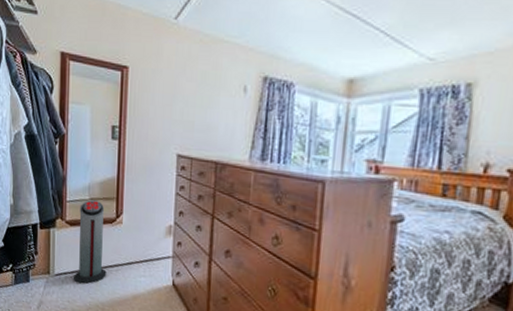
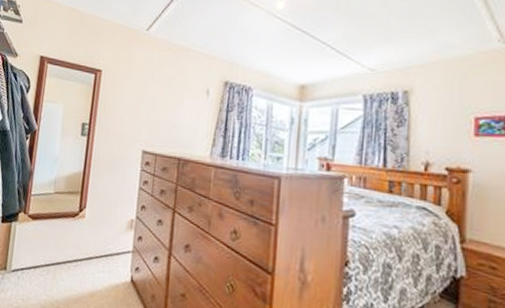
air purifier: present [74,200,107,285] -> none [30,194,68,281]

